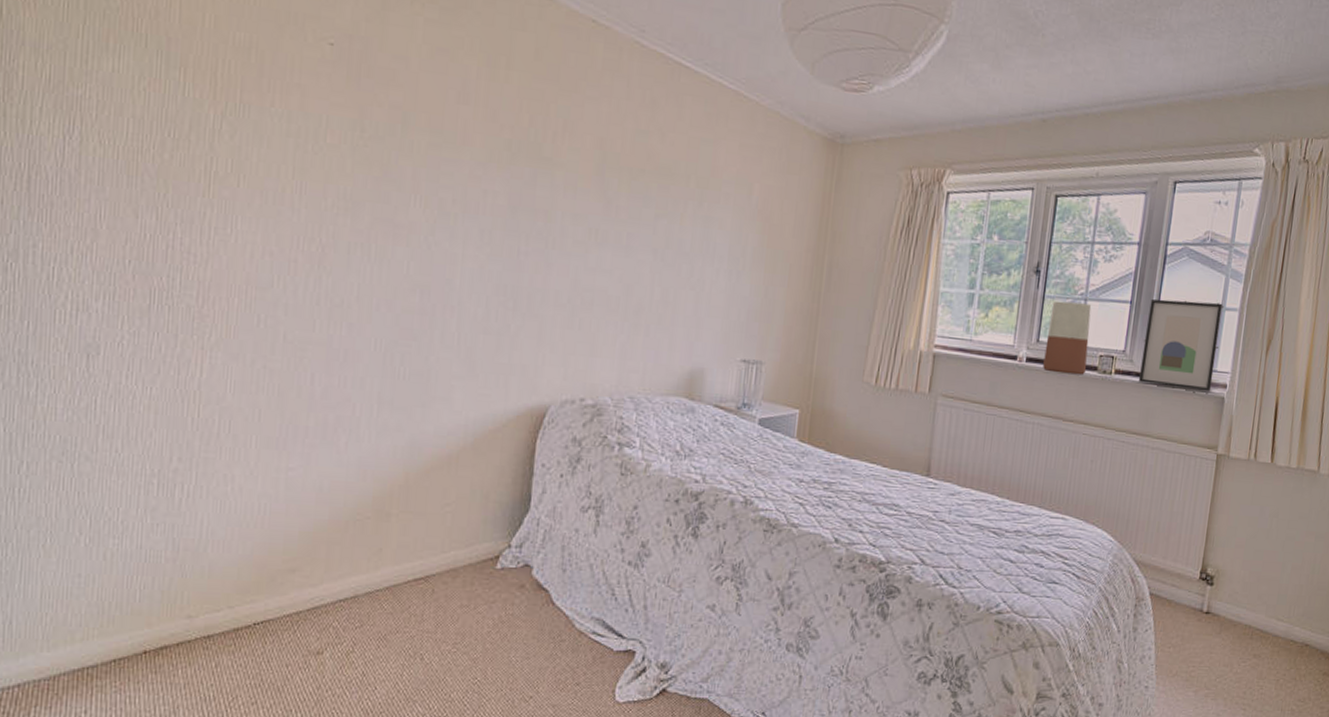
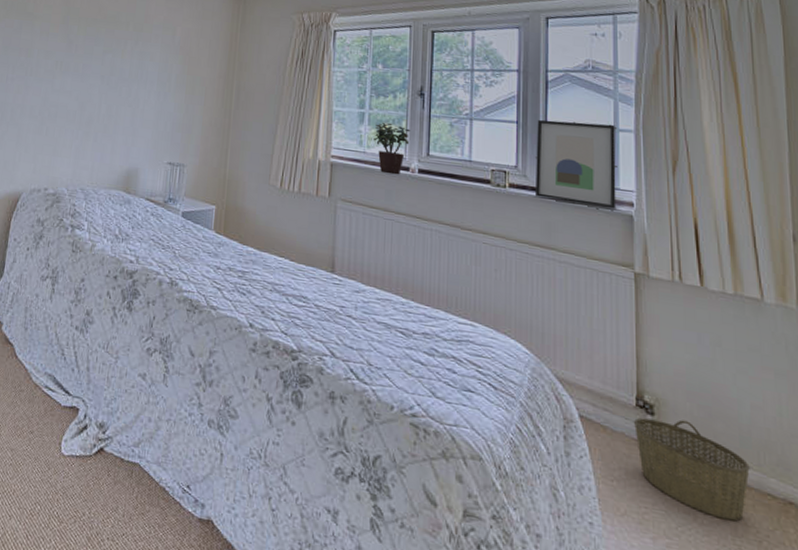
potted plant: none [982,304,1023,365] -> present [373,122,411,175]
vase: present [1043,300,1092,375] -> none [435,120,480,188]
basket: none [1194,586,1282,667] -> present [634,417,750,522]

